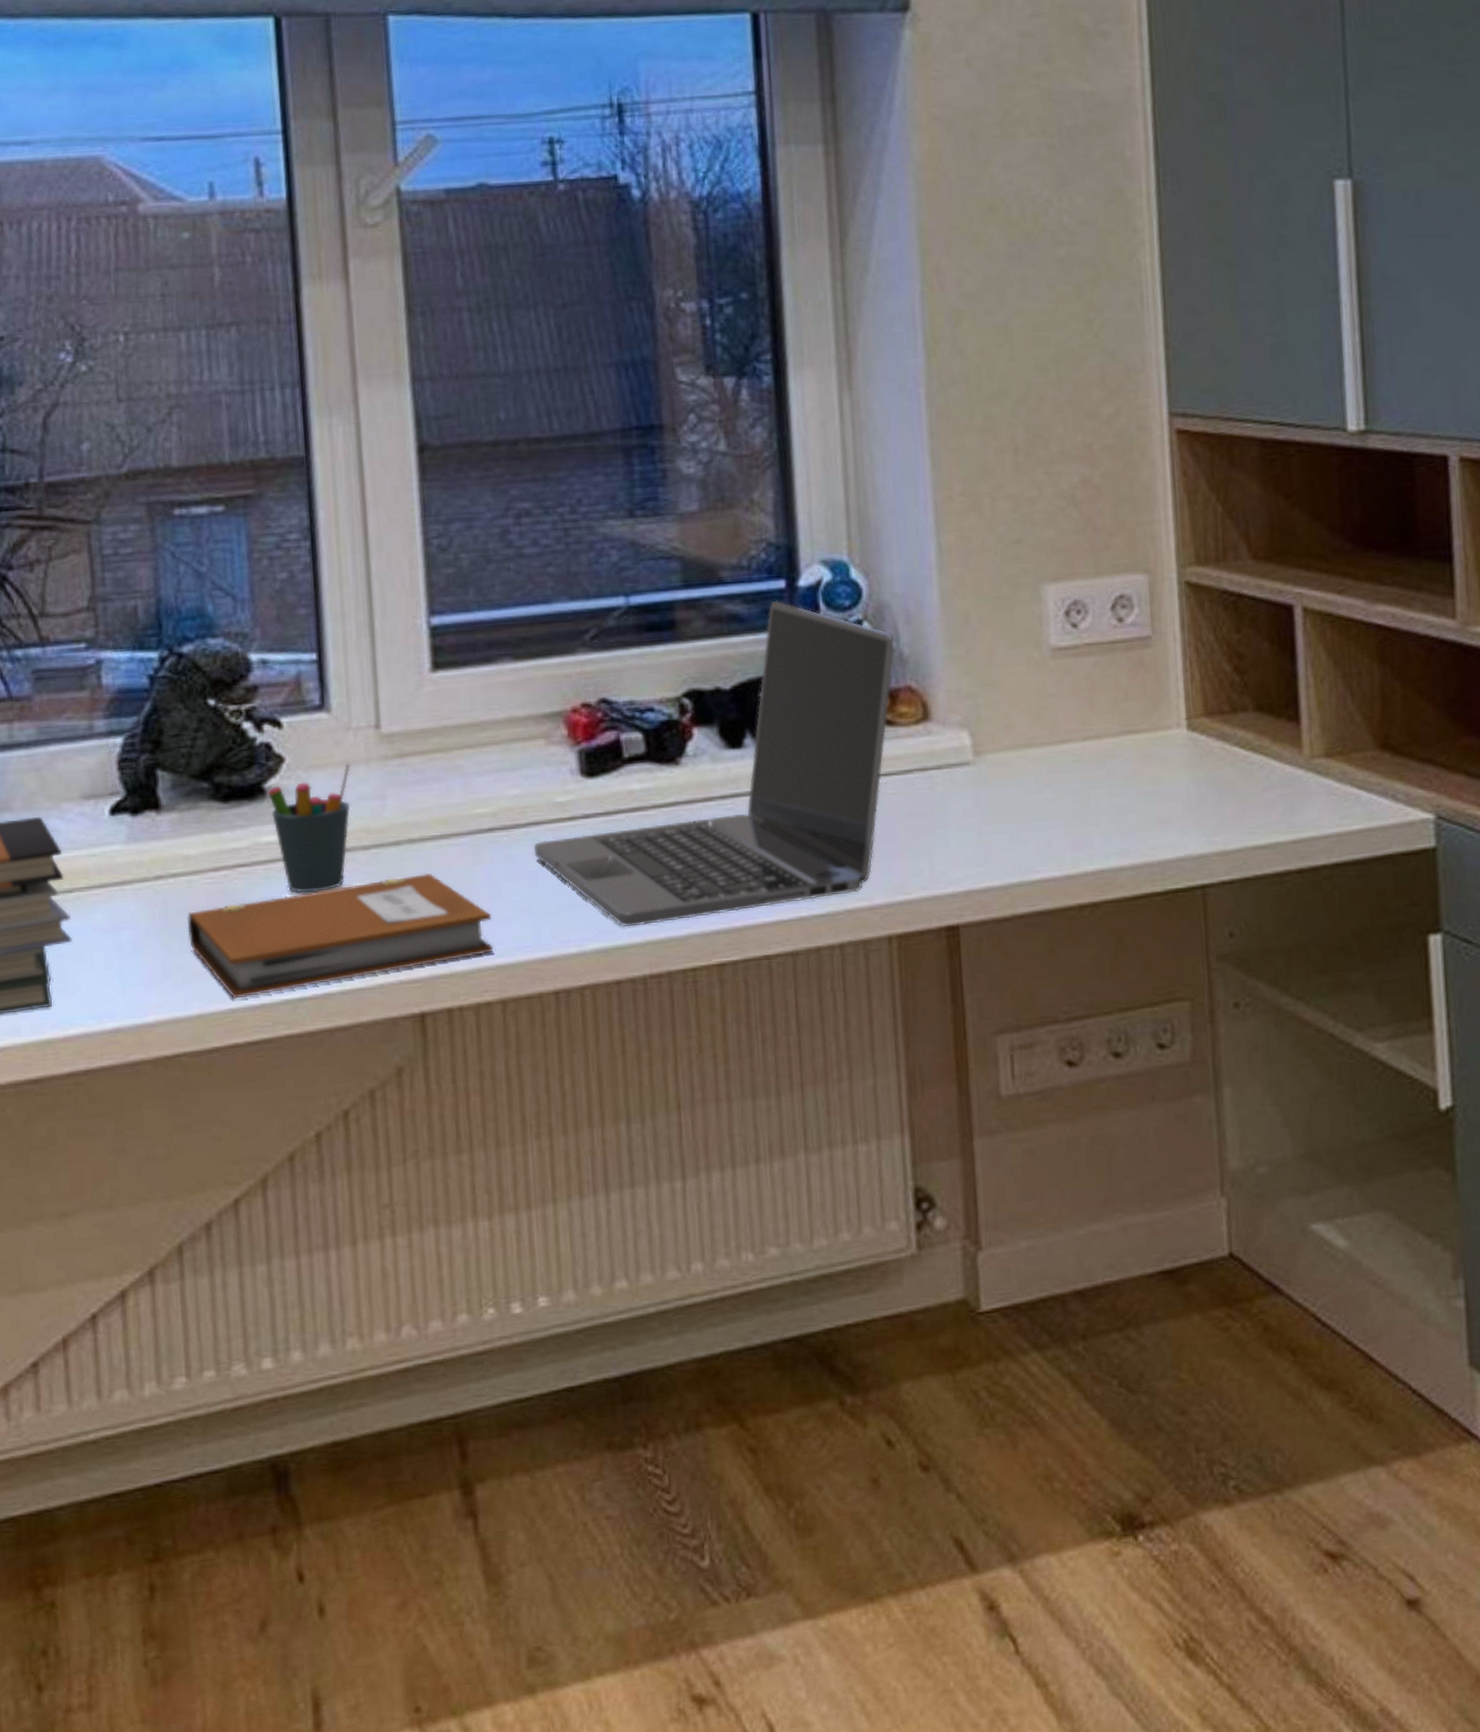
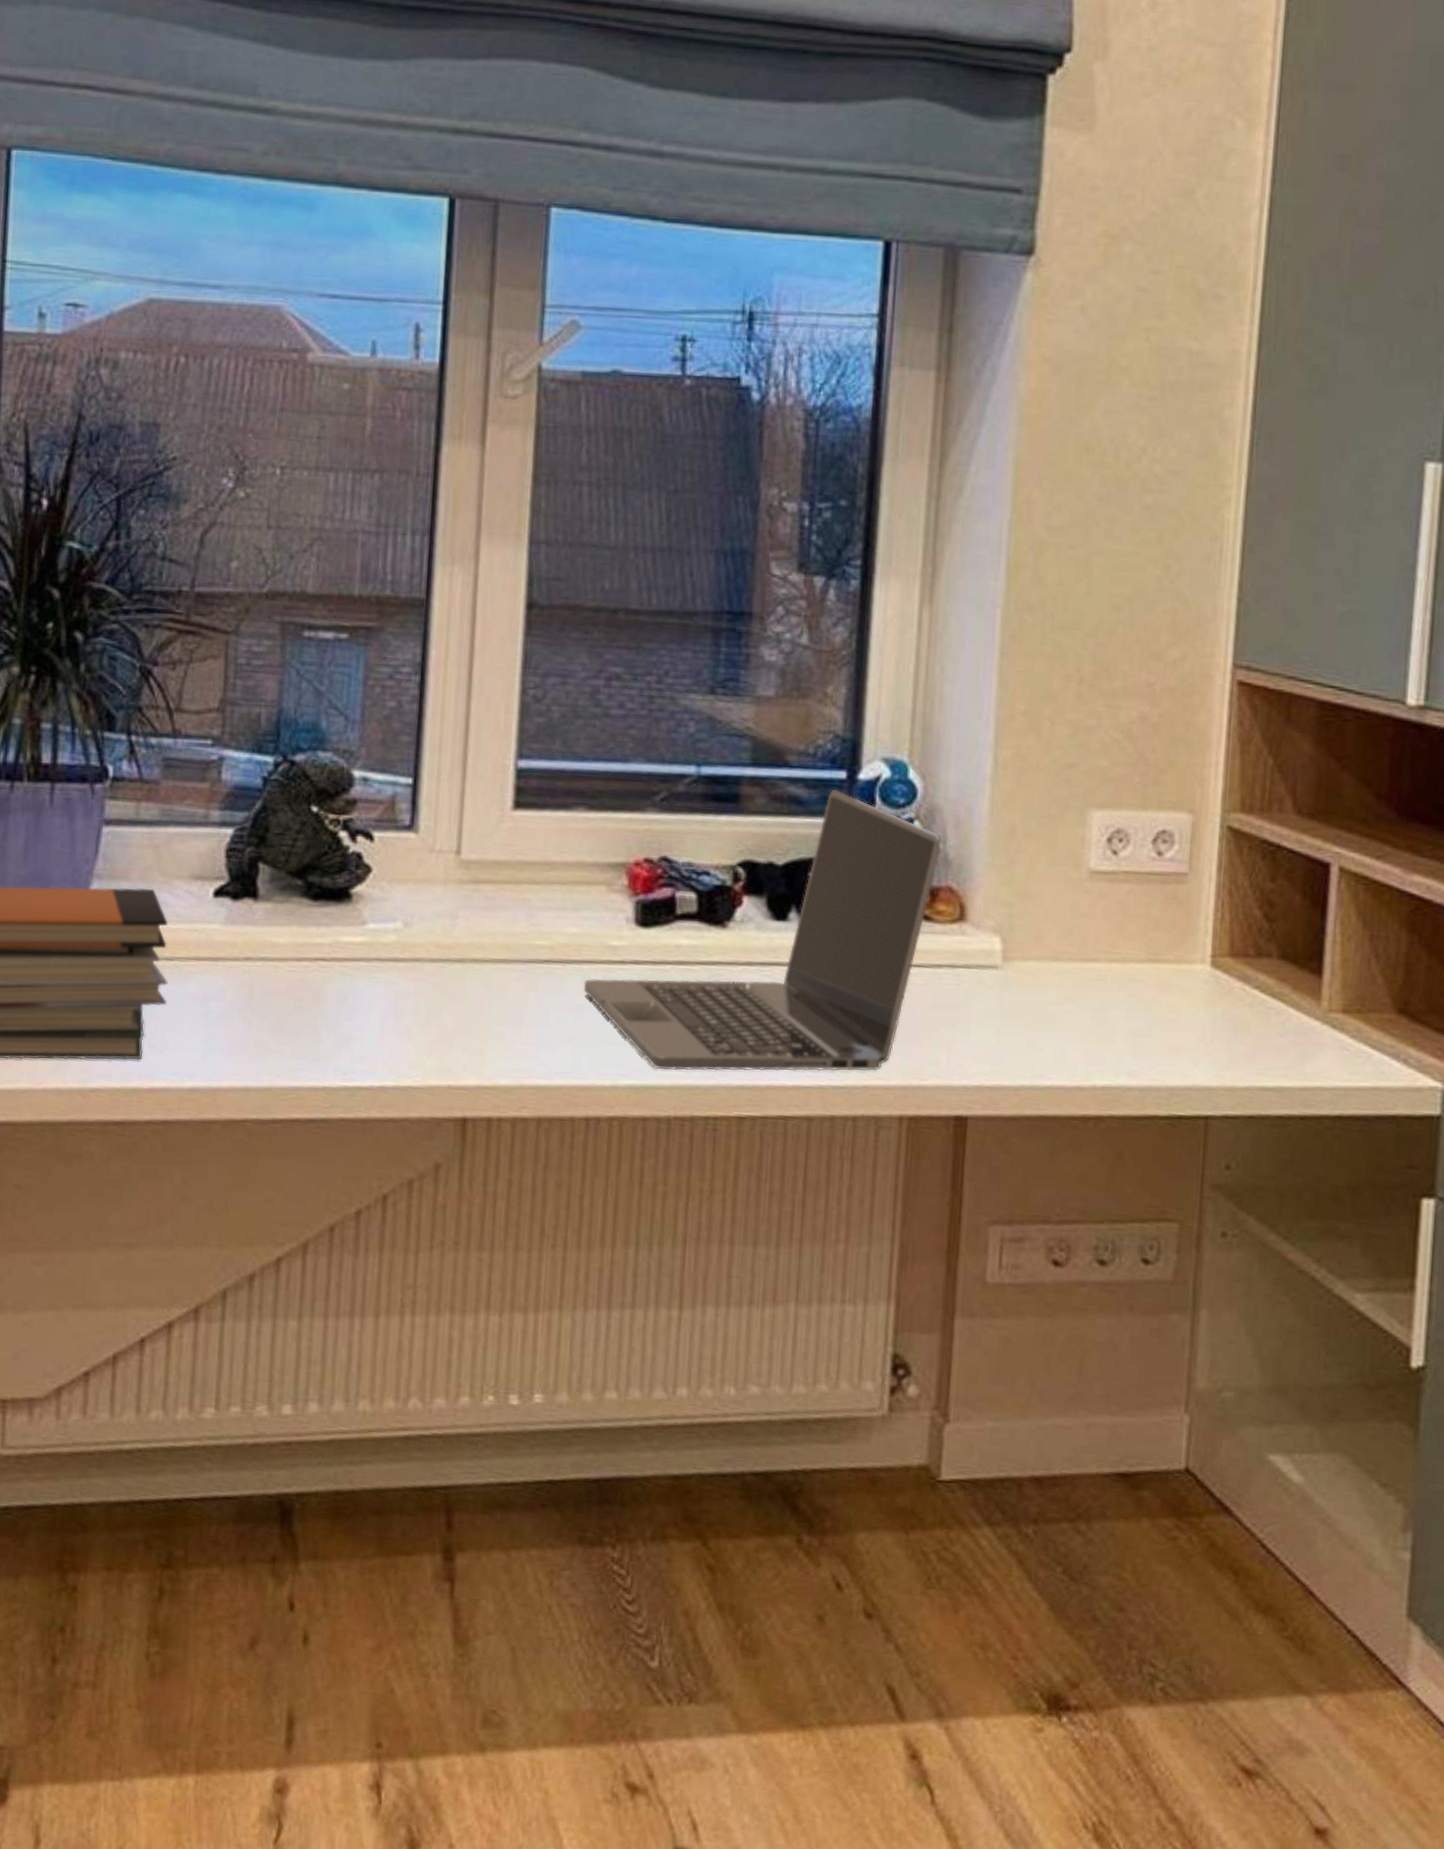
notebook: present [187,872,493,999] -> none [267,991,537,1079]
pen holder: present [267,762,352,895] -> none [353,881,430,994]

